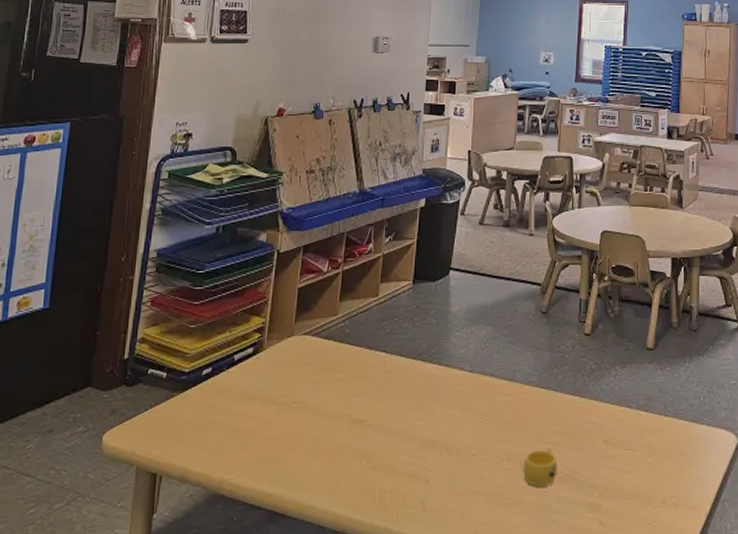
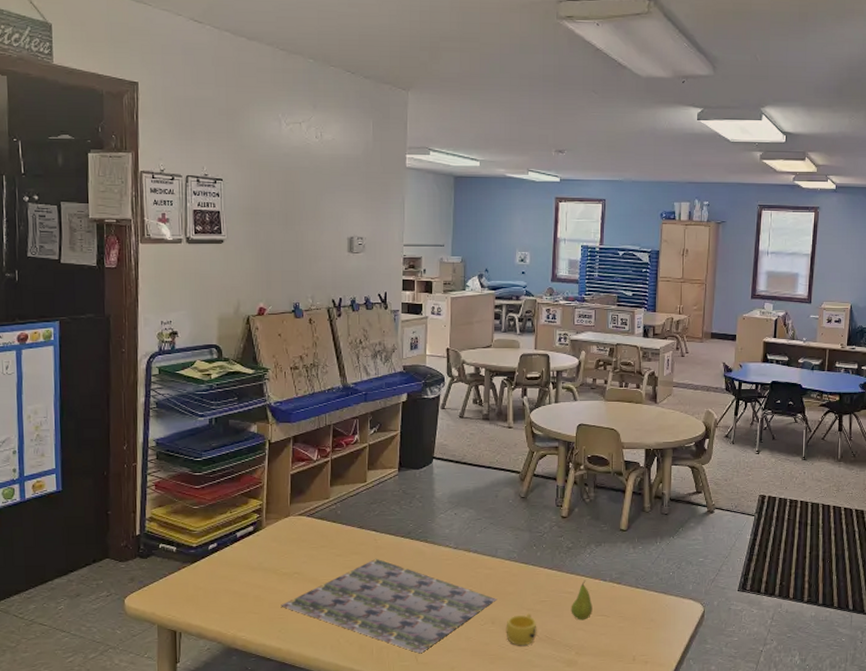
puzzle: none [276,383,515,499] -> present [281,558,498,654]
fruit: none [594,407,618,456] -> present [571,580,593,621]

